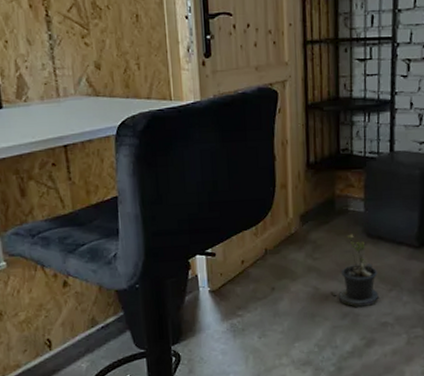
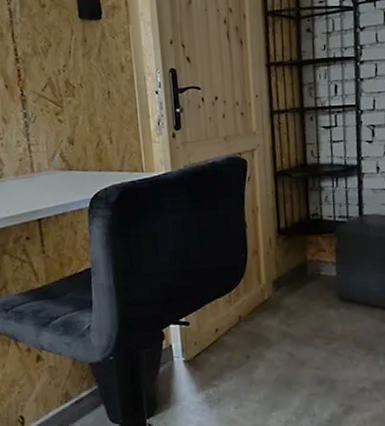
potted plant: present [330,234,380,308] -> none [306,298,356,374]

